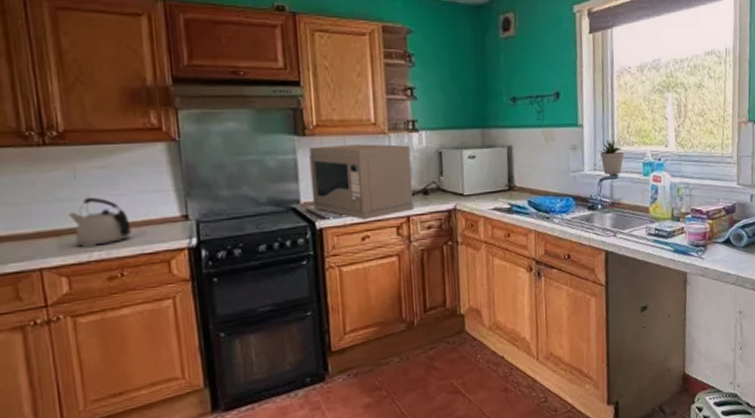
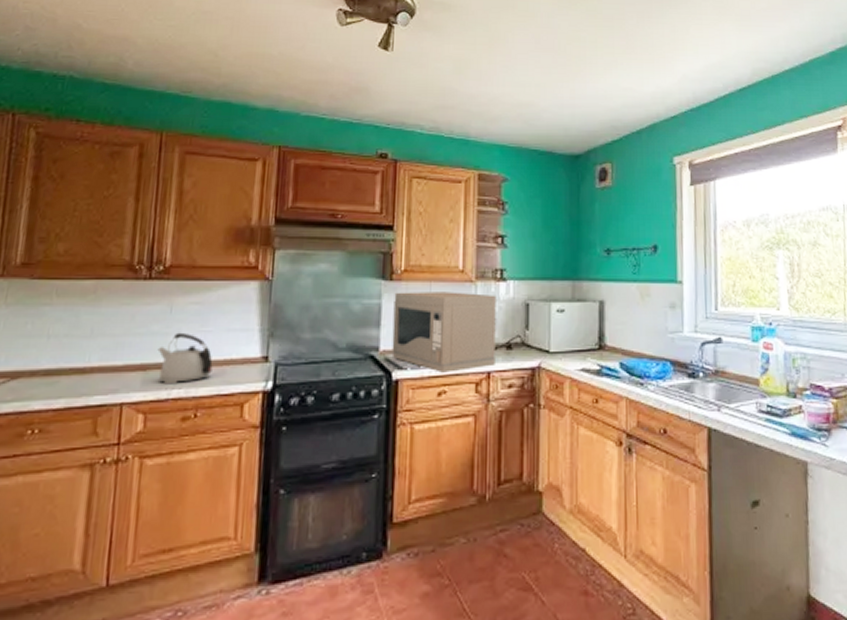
potted plant: present [598,139,624,175] -> none [699,299,730,339]

